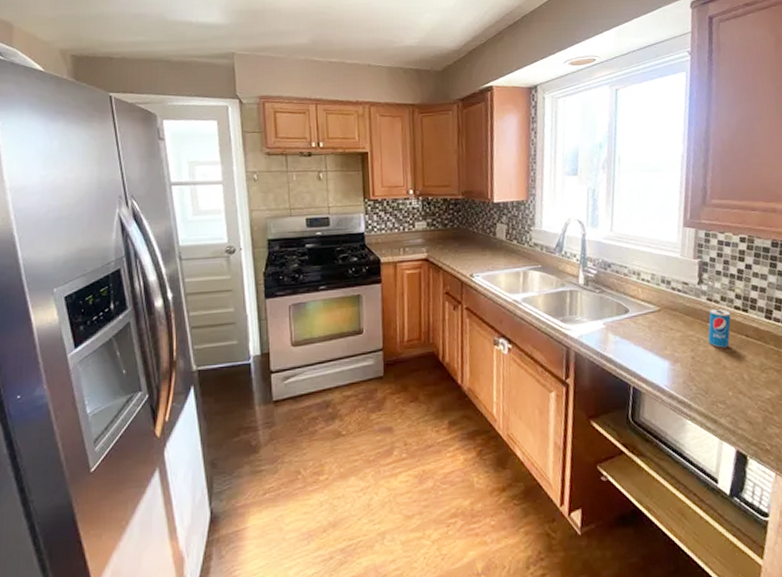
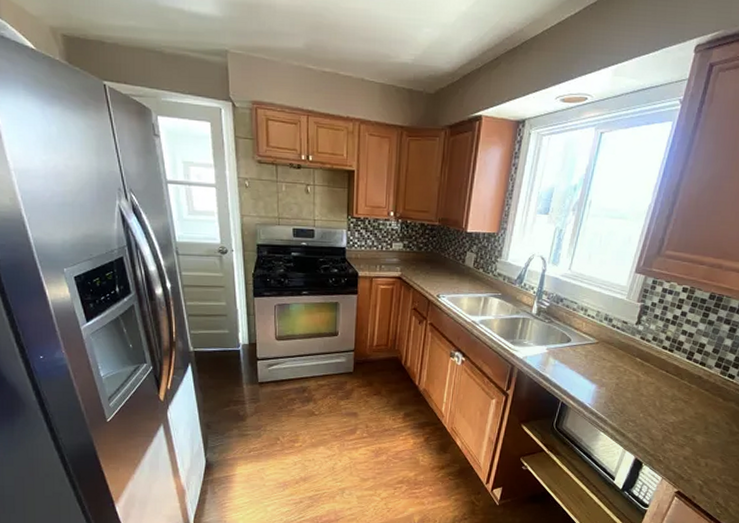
beverage can: present [708,308,731,348] -> none [633,346,658,379]

